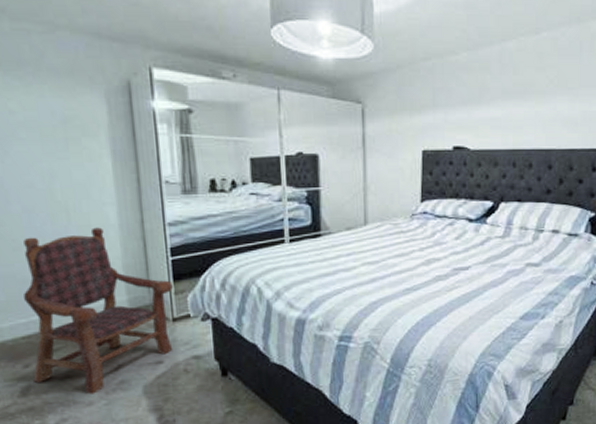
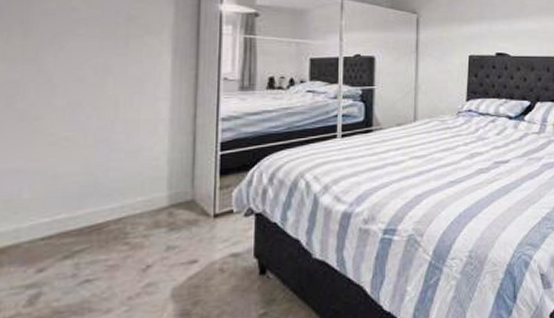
armchair: present [23,227,174,394] -> none [46,122,220,300]

